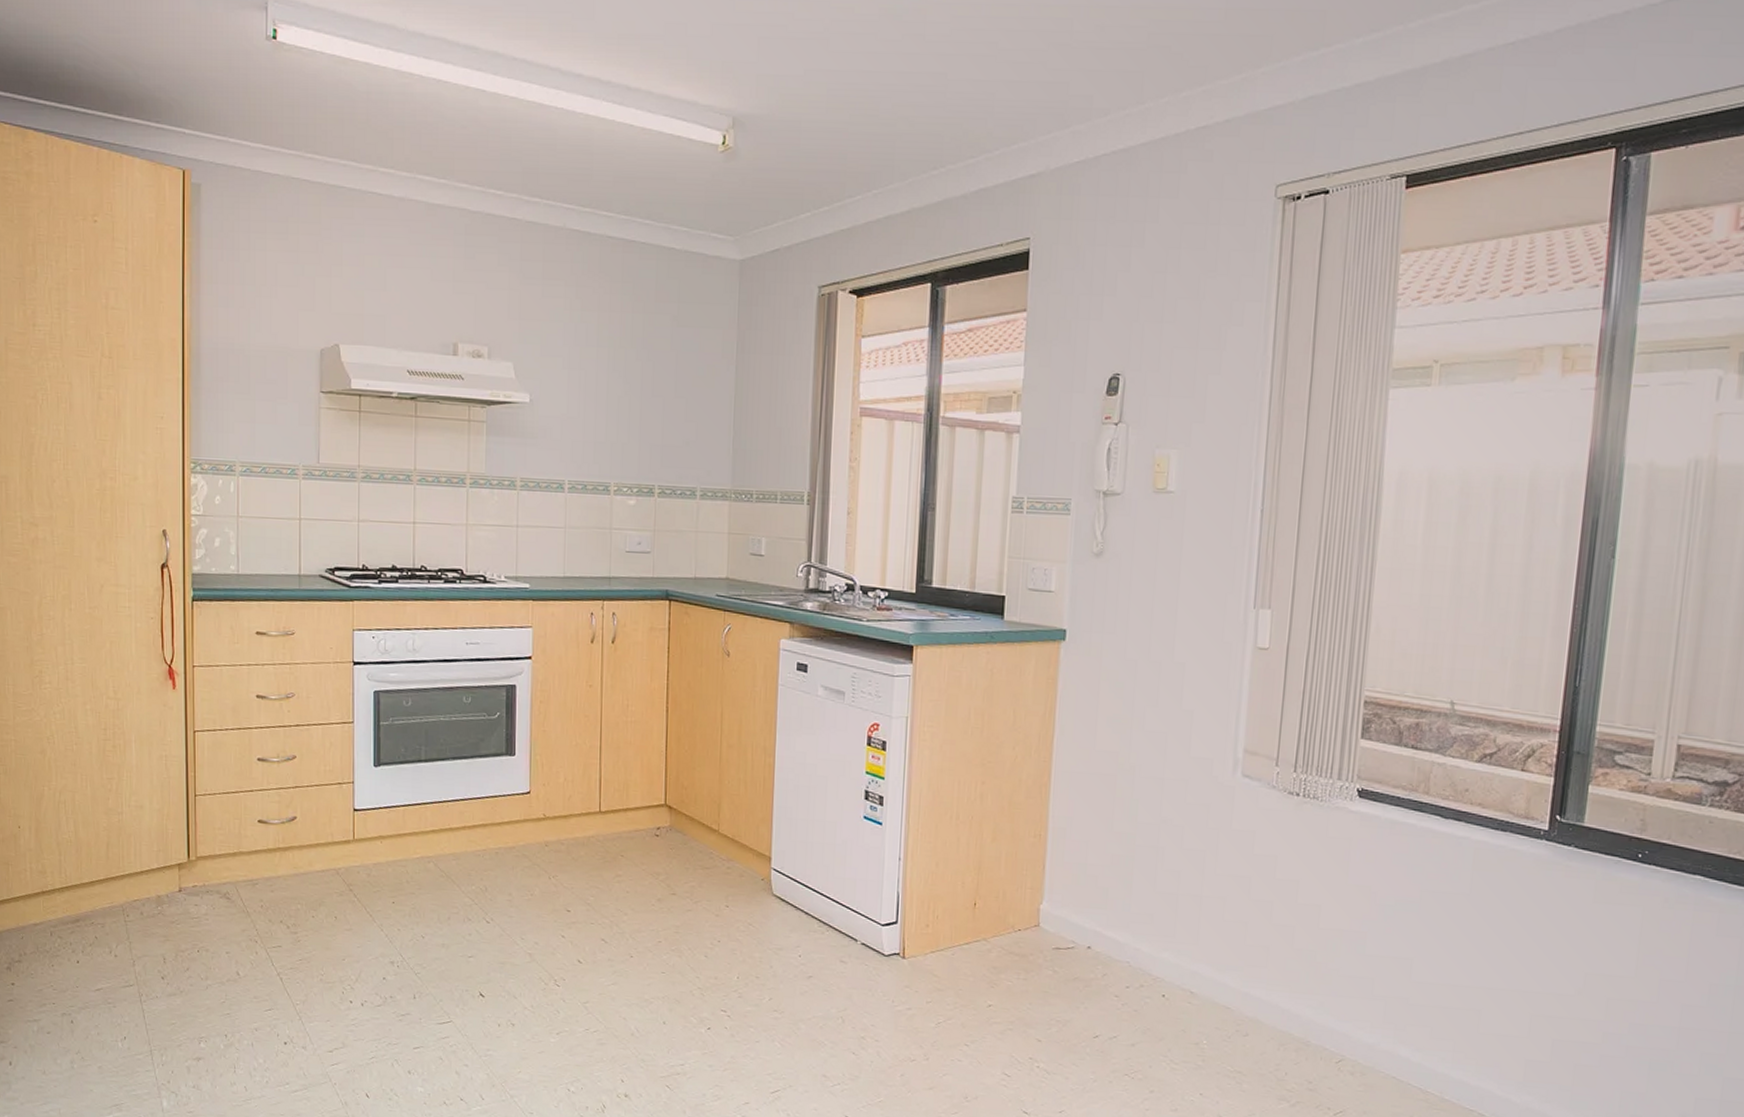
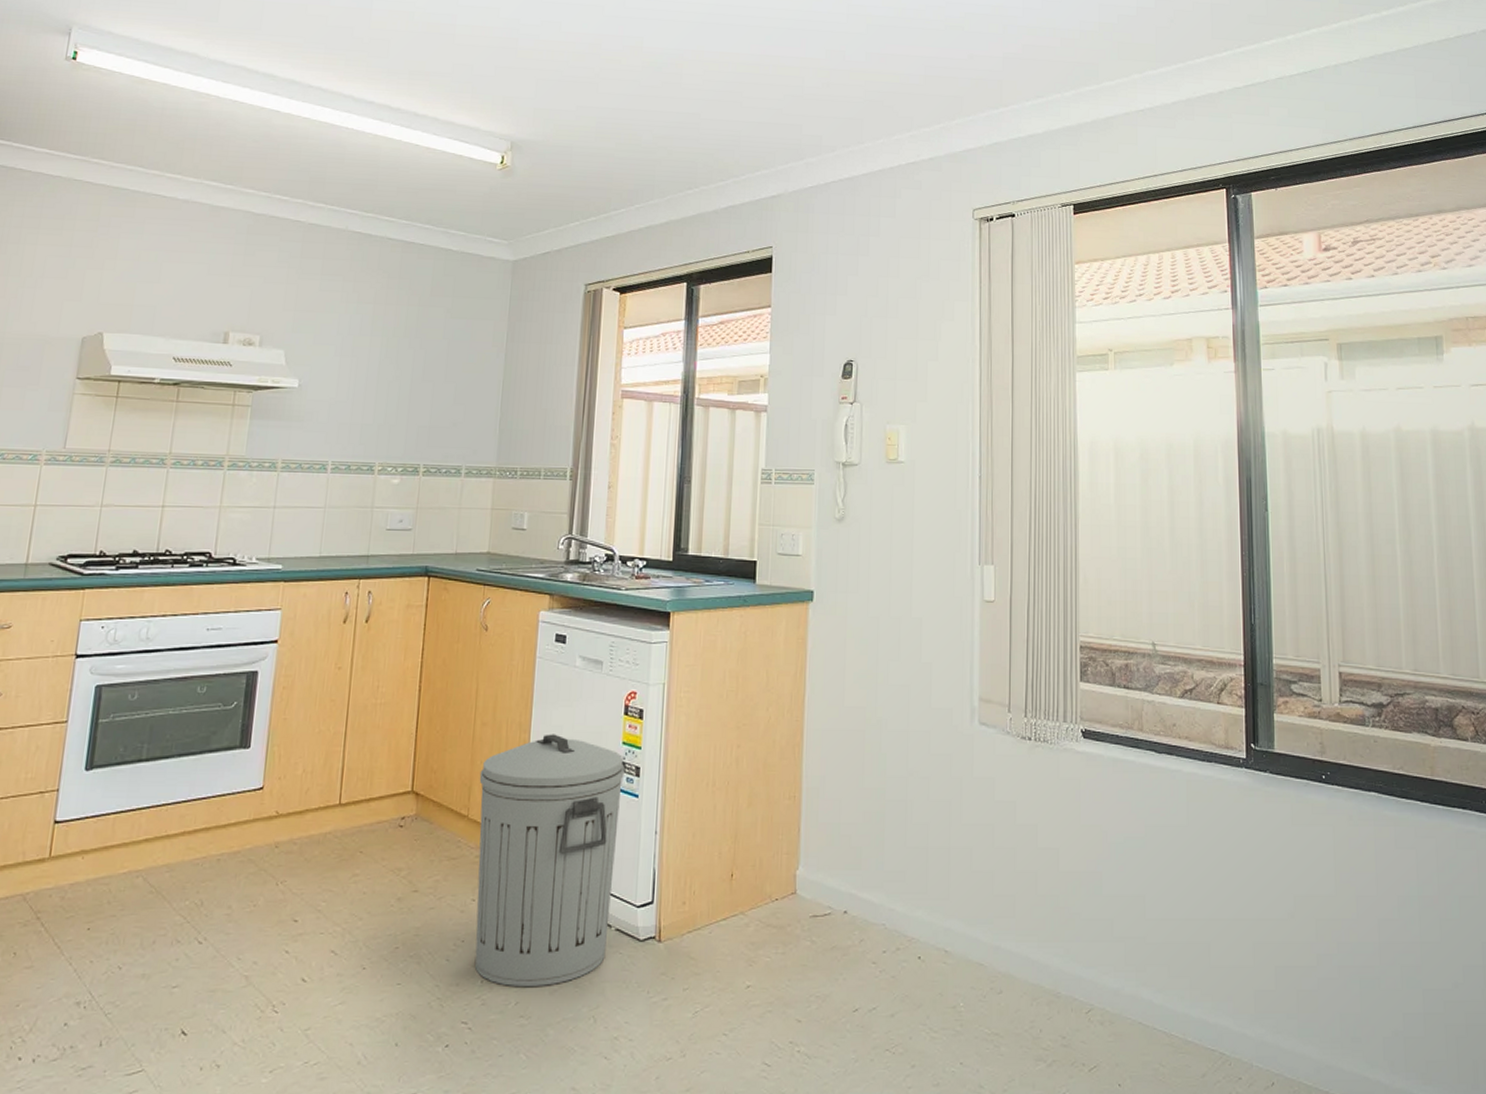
trash can: none [727,759,868,987] -> present [474,734,625,988]

